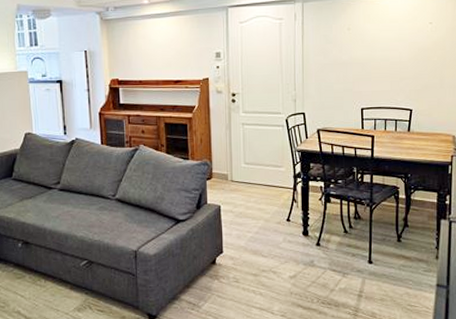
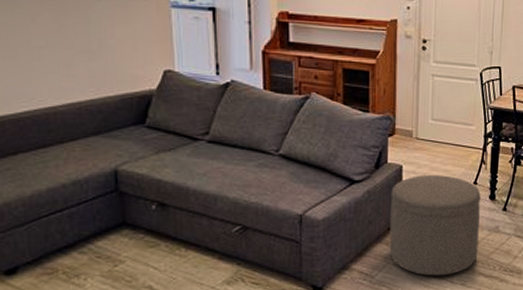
ottoman: none [211,213,295,307] -> present [389,175,481,276]

